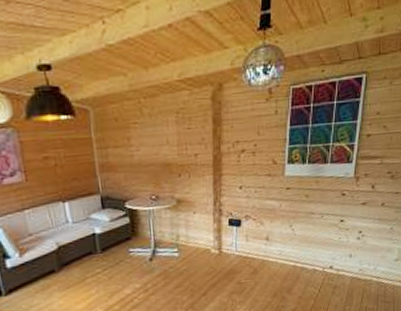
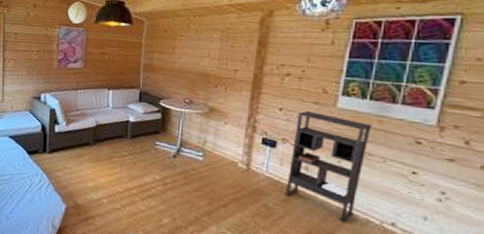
bookshelf: none [252,184,312,278] -> present [284,111,373,223]

